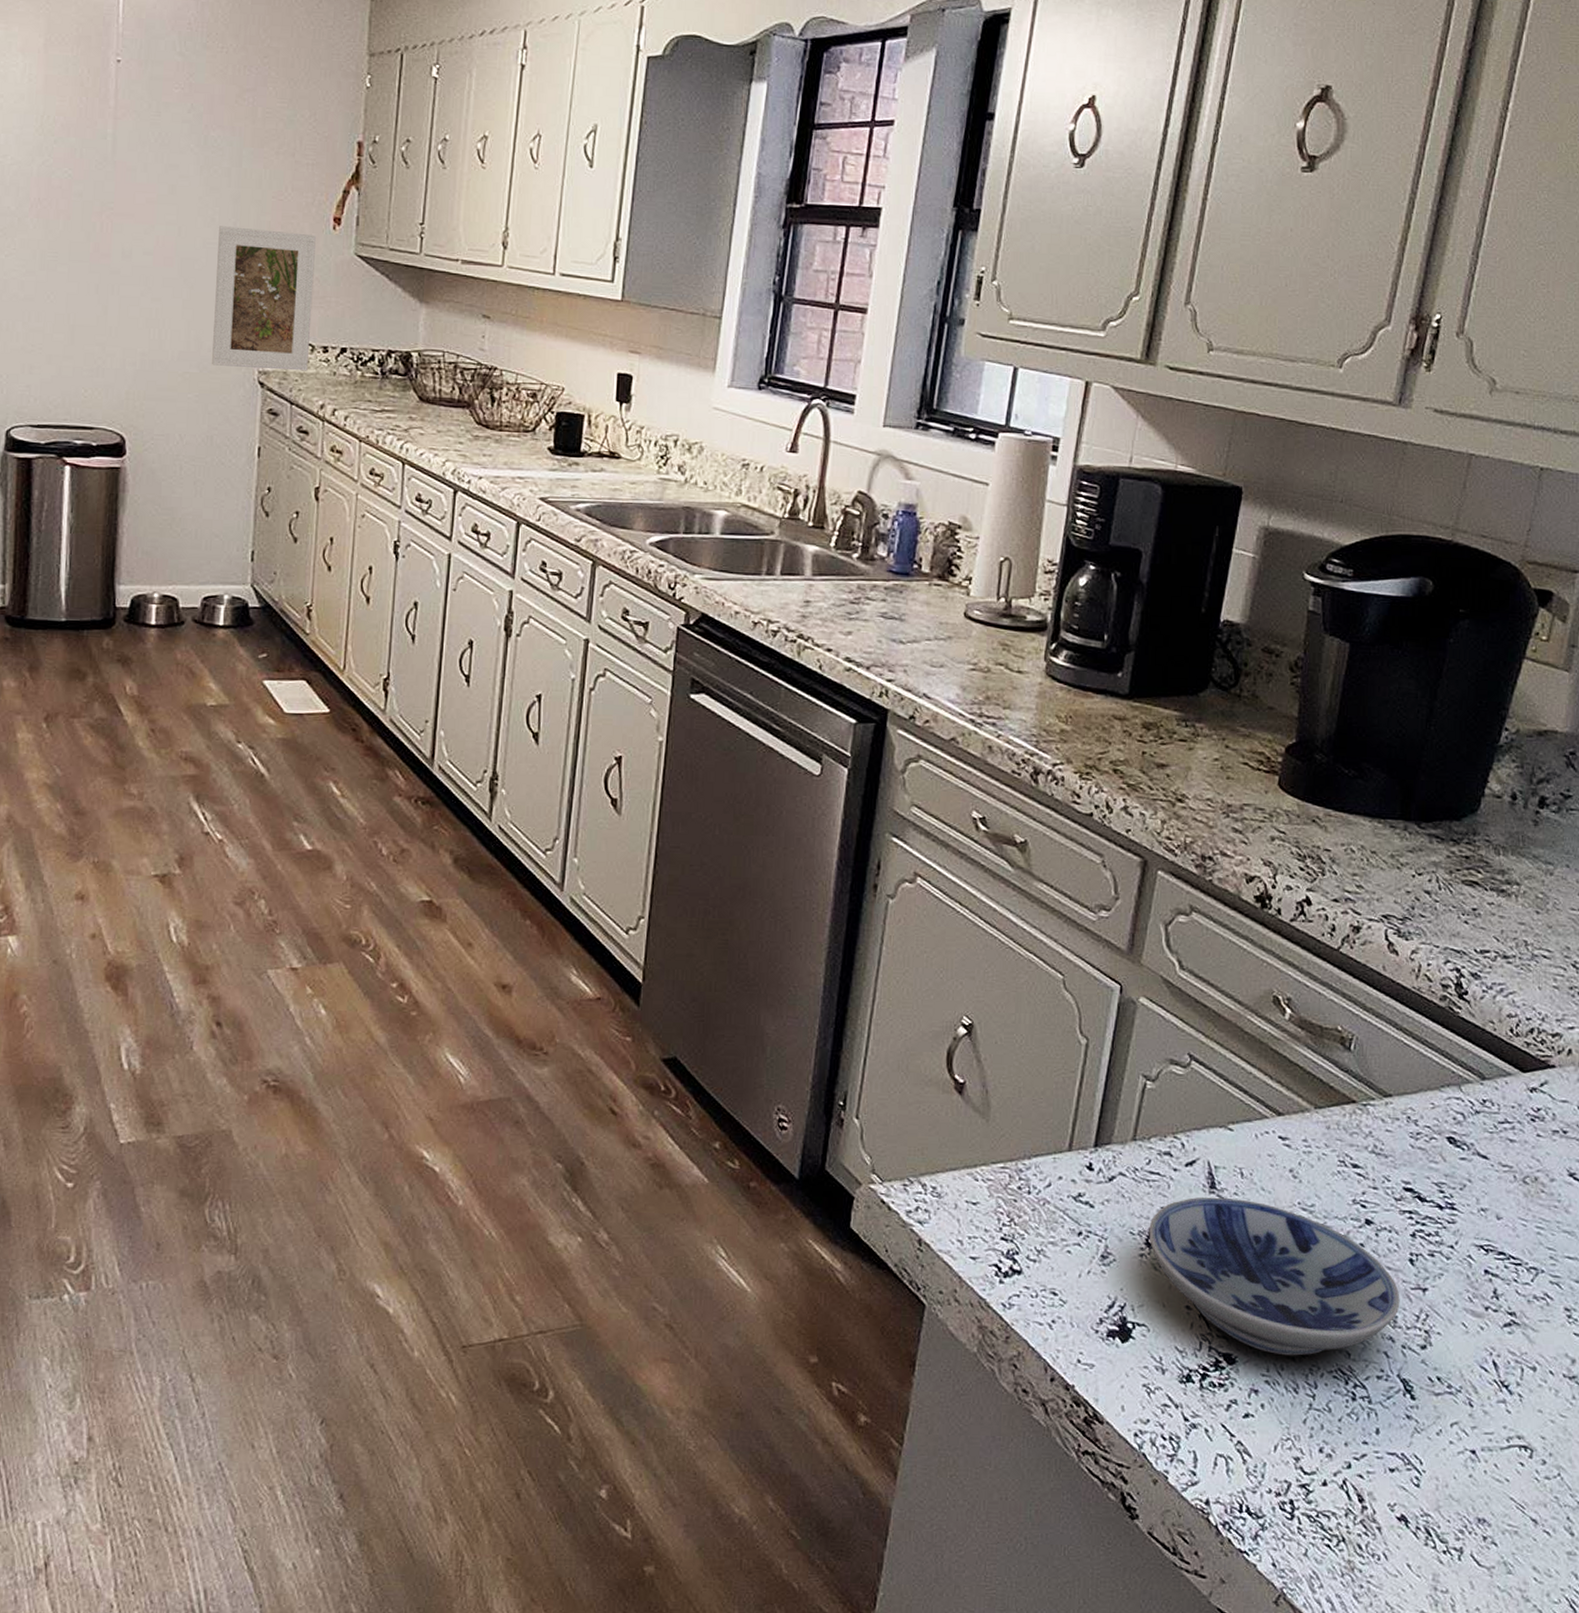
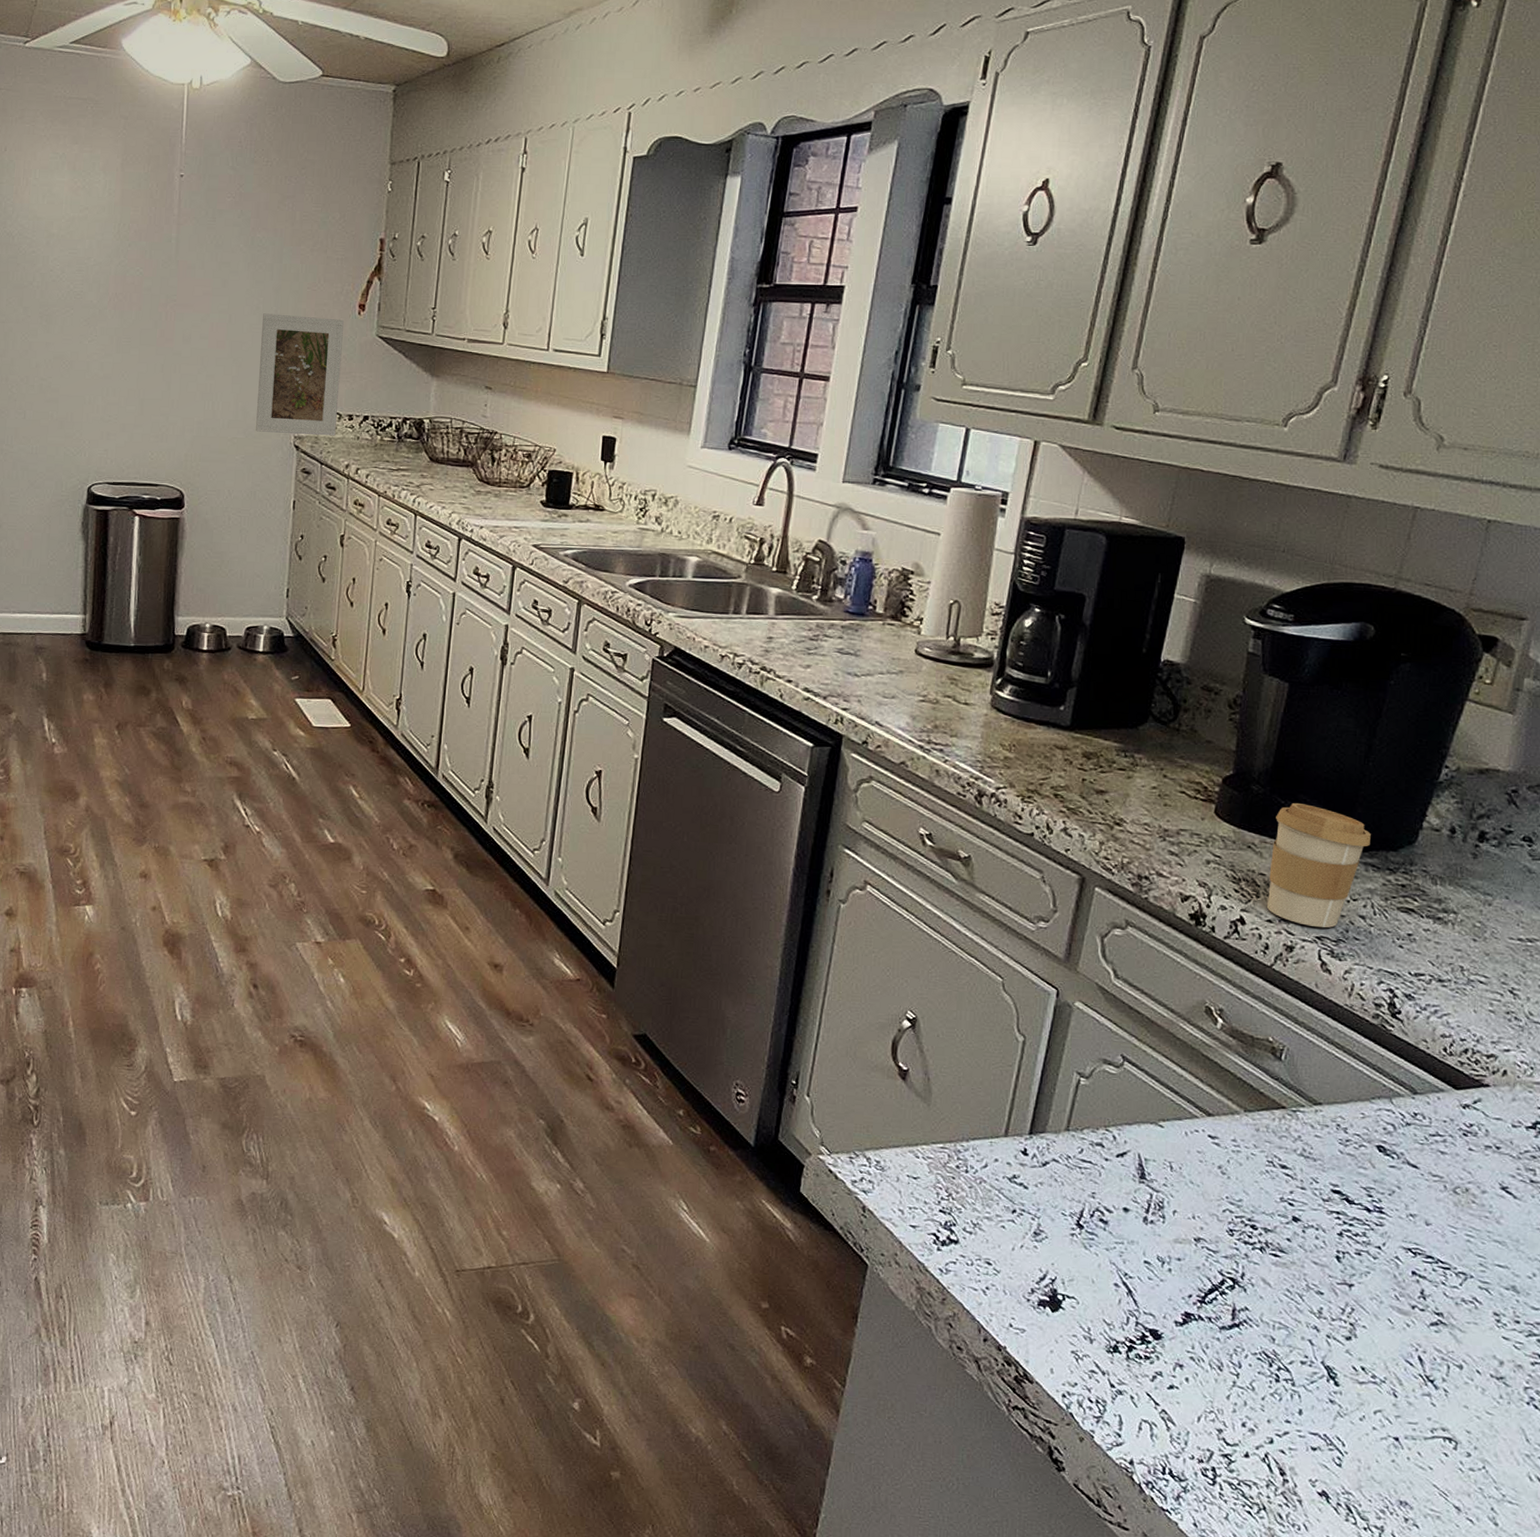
bowl: present [1149,1197,1400,1356] -> none [1080,1186,1326,1337]
coffee cup: none [1333,772,1434,905] -> present [1267,803,1371,928]

